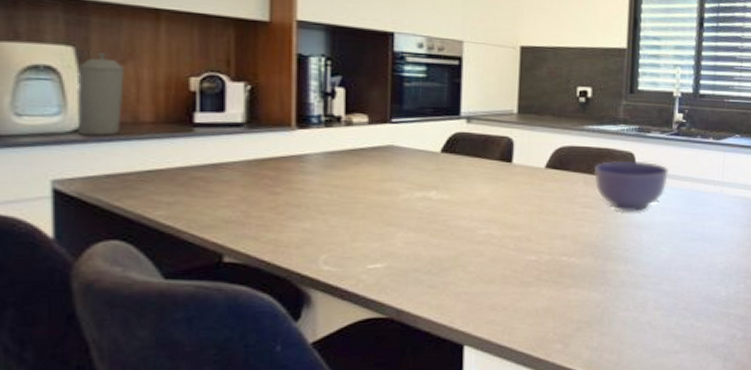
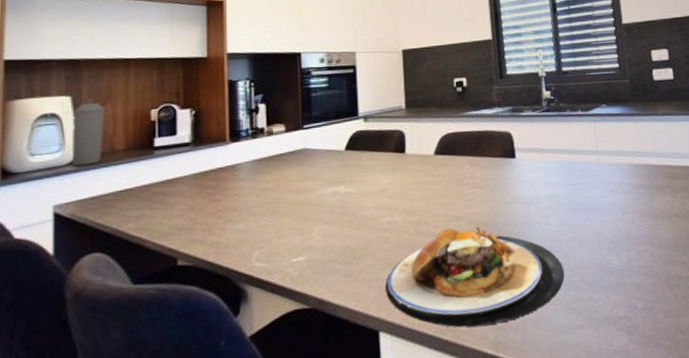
plate: none [475,246,670,346] -> present [385,225,565,328]
bowl: present [593,160,668,211] -> none [477,138,545,188]

